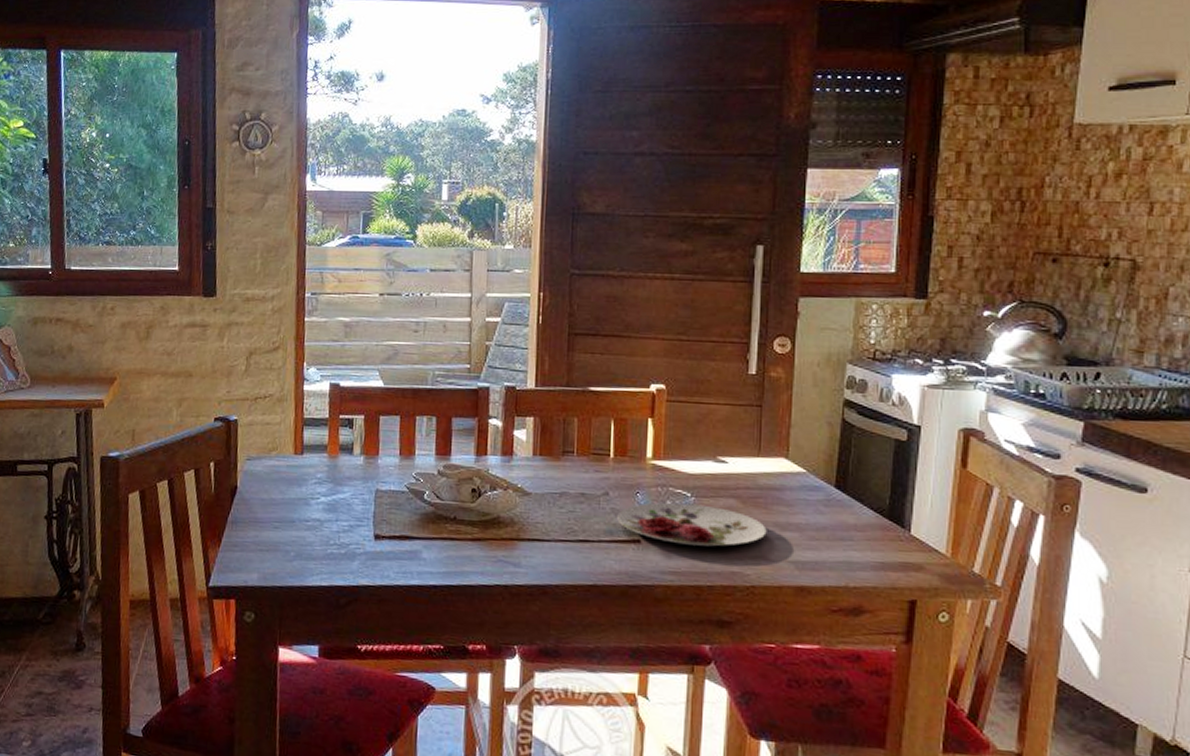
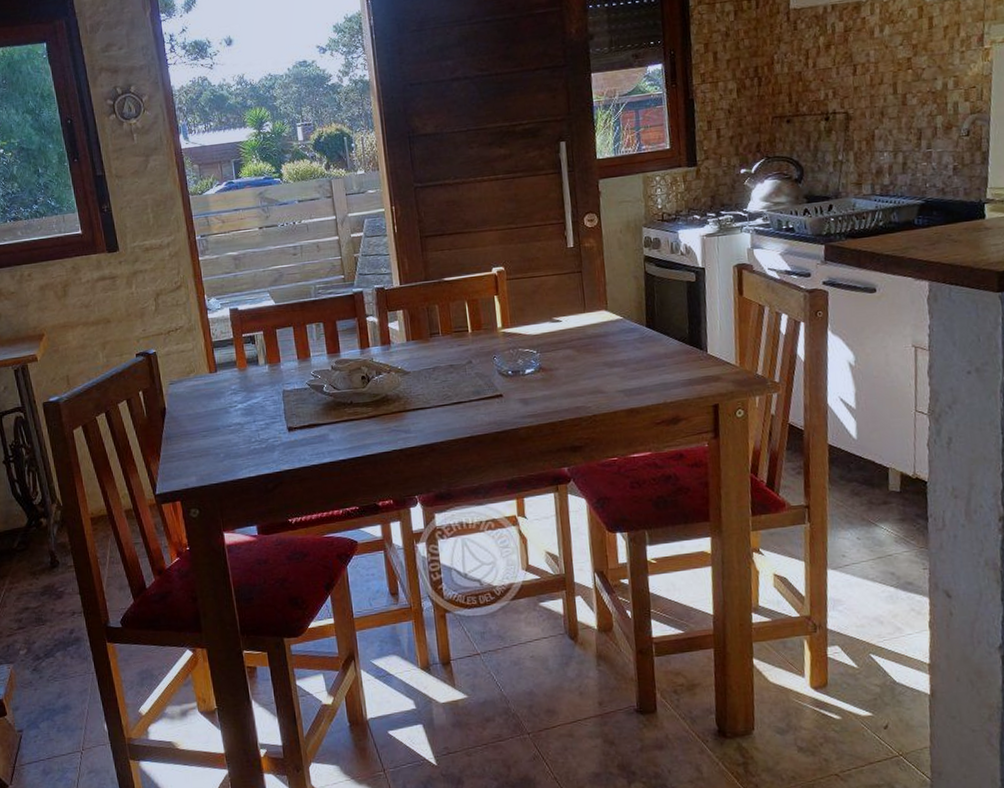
plate: present [617,502,767,547] -> none [481,358,599,393]

